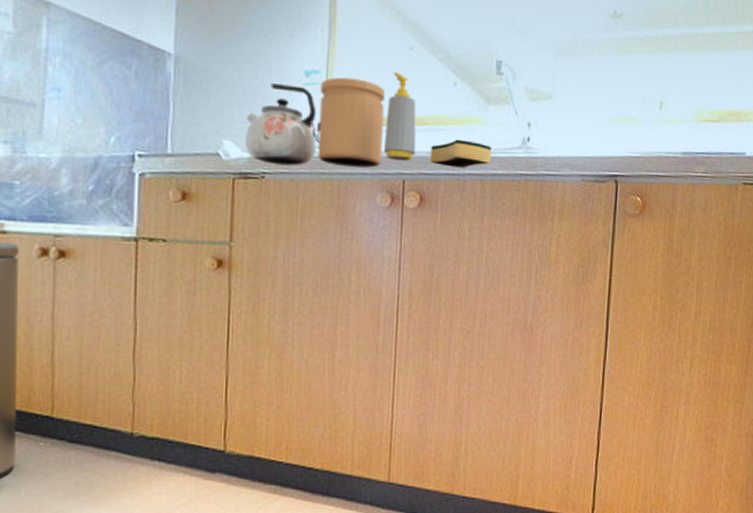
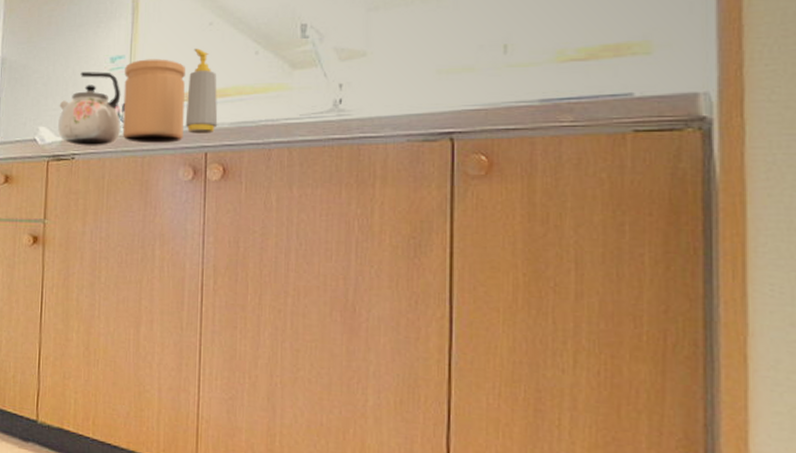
sponge: present [430,139,492,168] -> none [233,108,299,137]

